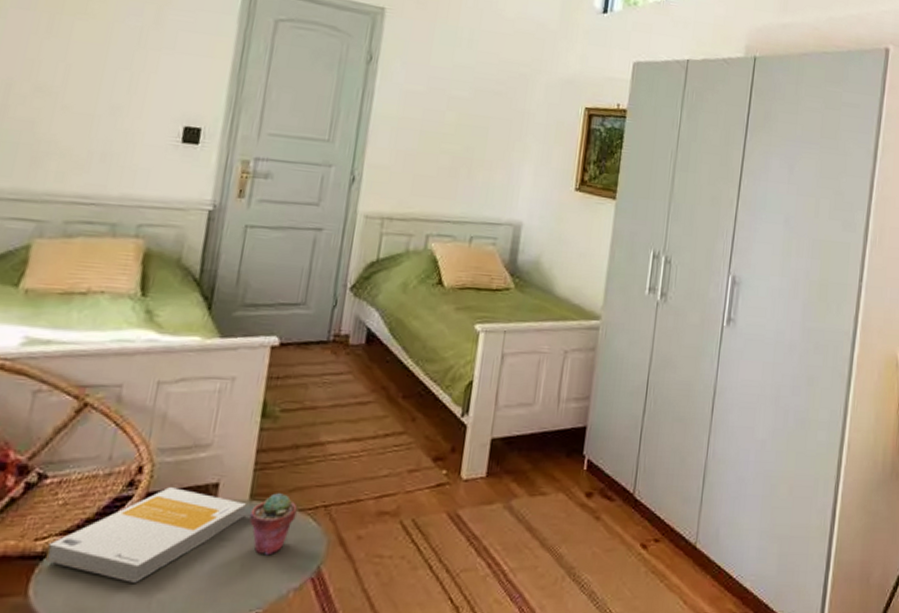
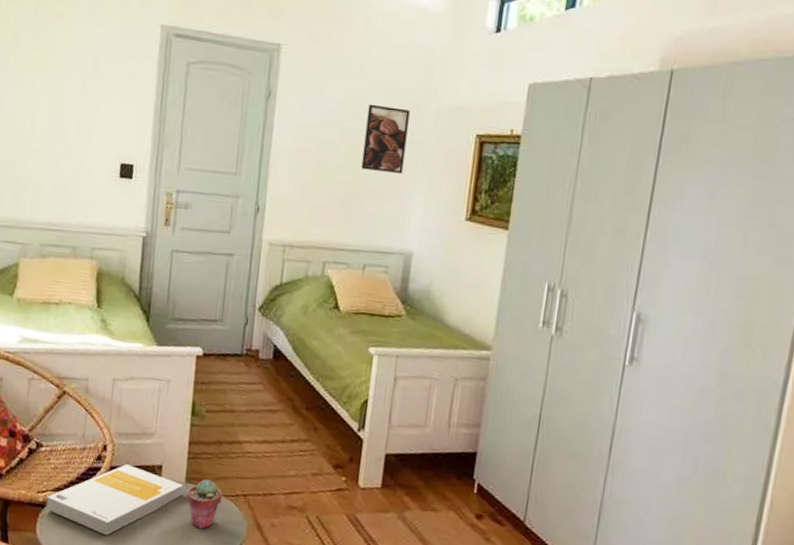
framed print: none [469,73,521,144] -> present [361,104,410,173]

